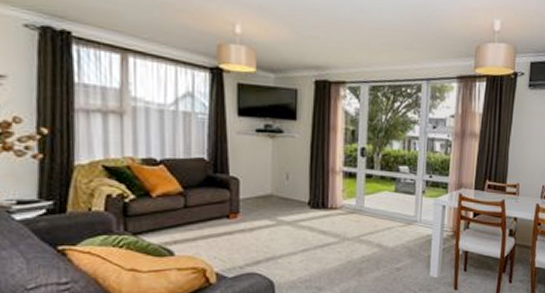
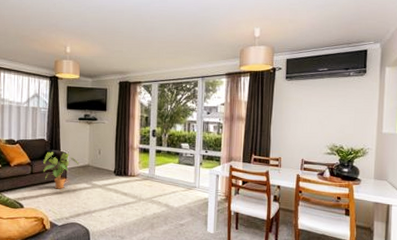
house plant: none [203,176,259,228] -> present [43,152,80,189]

